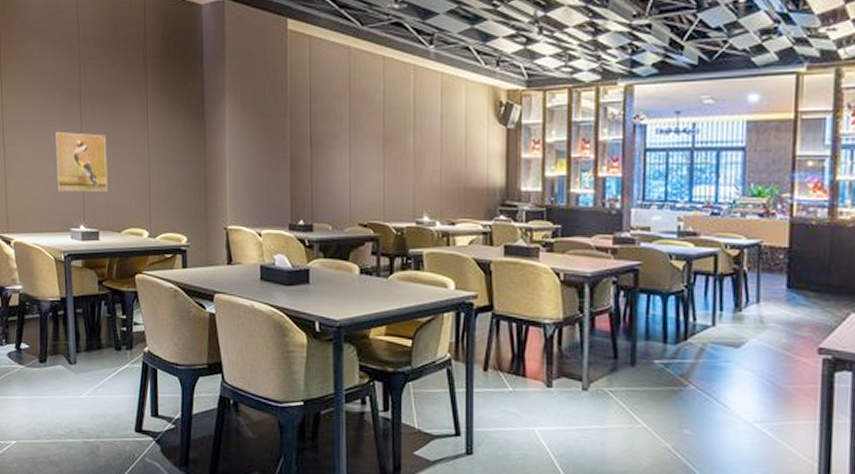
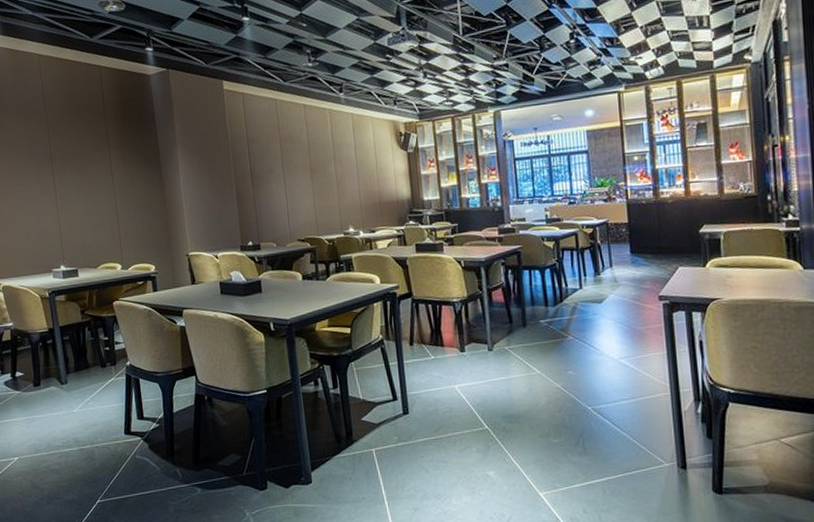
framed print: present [54,132,108,192] -> none [31,188,83,239]

